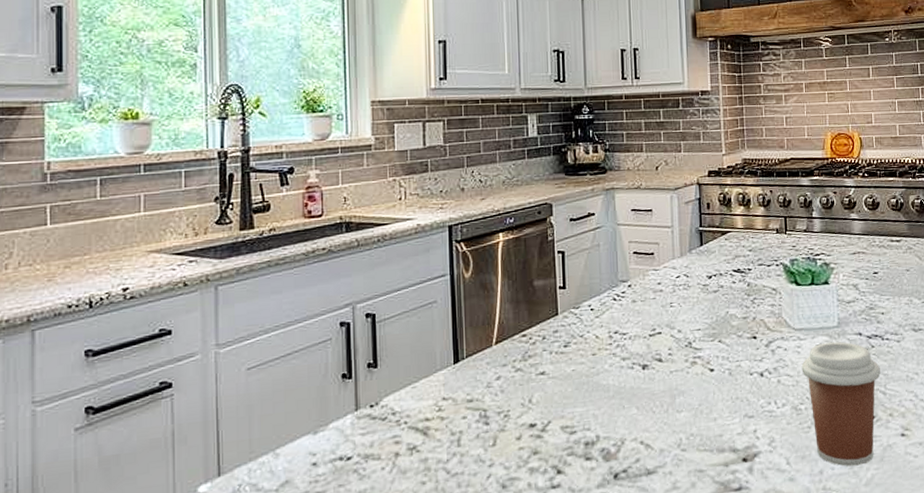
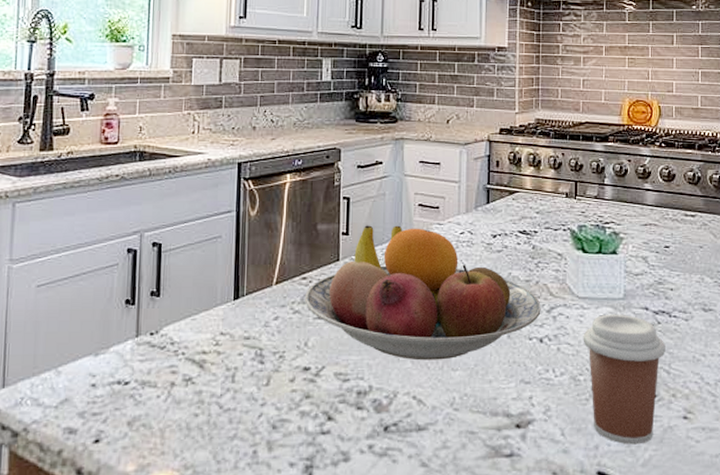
fruit bowl: none [526,274,760,406] -> present [305,225,541,361]

